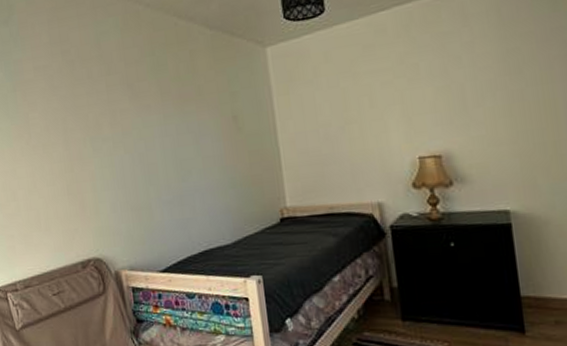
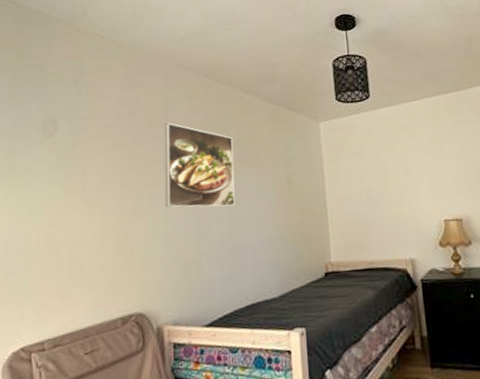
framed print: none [98,59,179,152] -> present [164,123,235,208]

